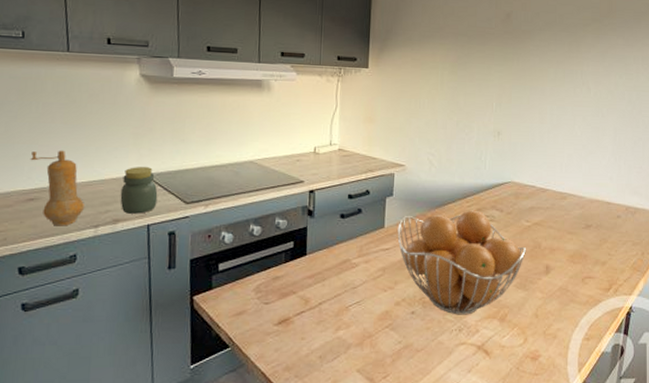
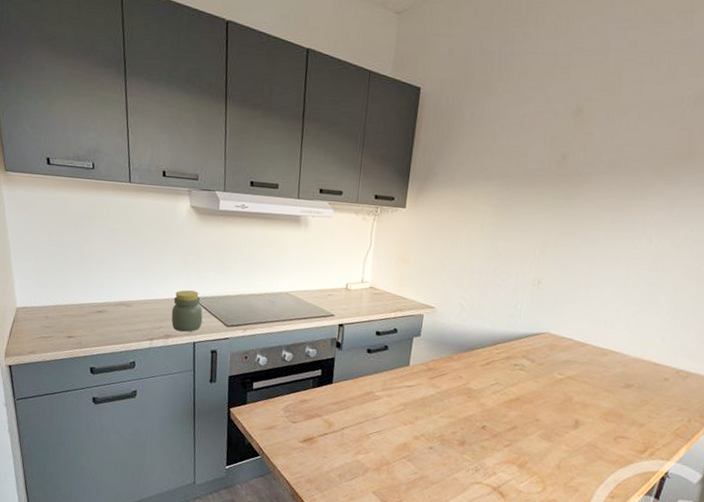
pepper mill: present [30,150,84,226] -> none [99,270,142,337]
fruit basket: present [397,210,527,315] -> none [421,356,556,457]

